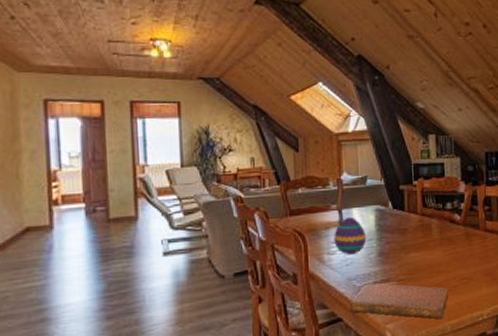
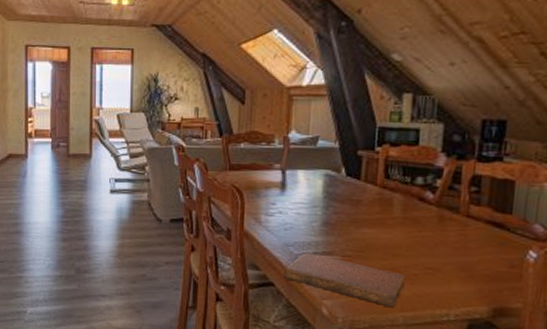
decorative egg: present [334,216,367,255] -> none [273,178,311,220]

